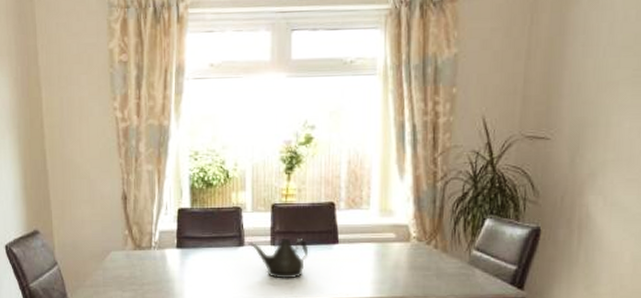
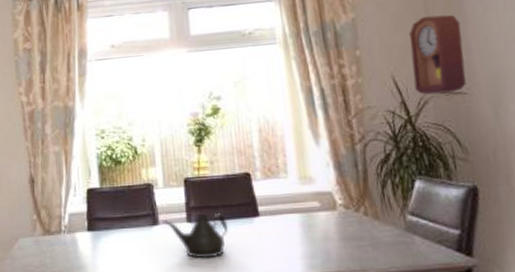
pendulum clock: none [502,57,558,138] -> present [408,14,466,95]

